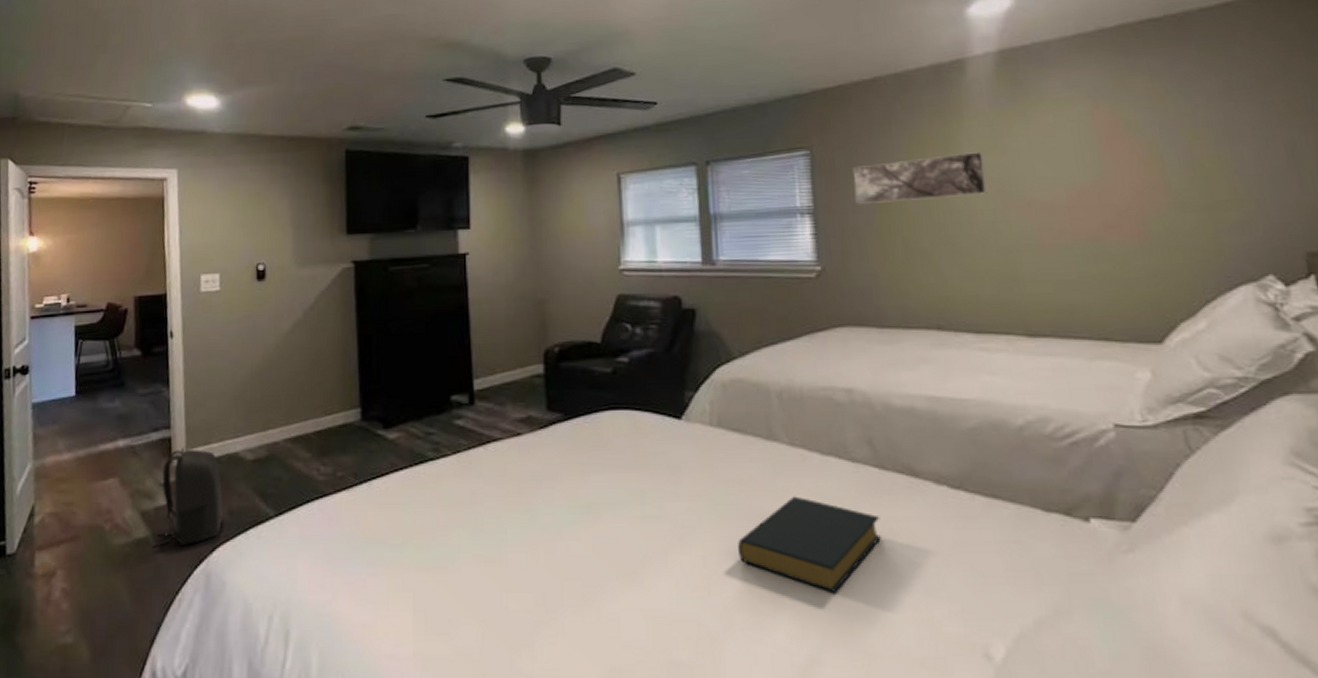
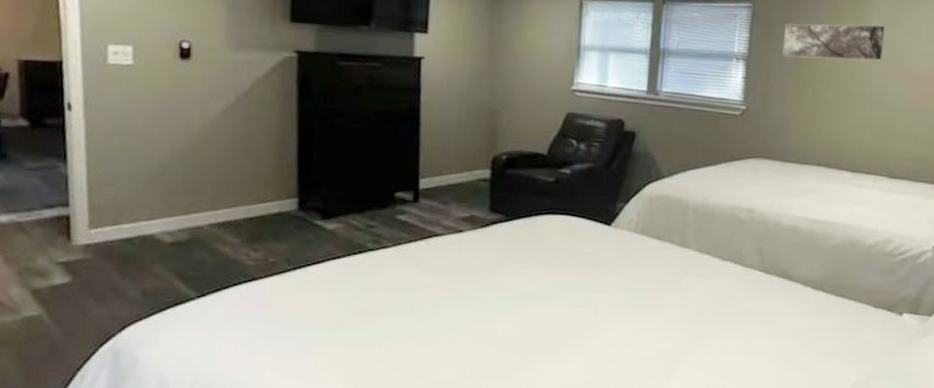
backpack: present [153,447,223,547] -> none [47,226,135,325]
hardback book: present [738,496,882,592] -> none [644,292,758,366]

